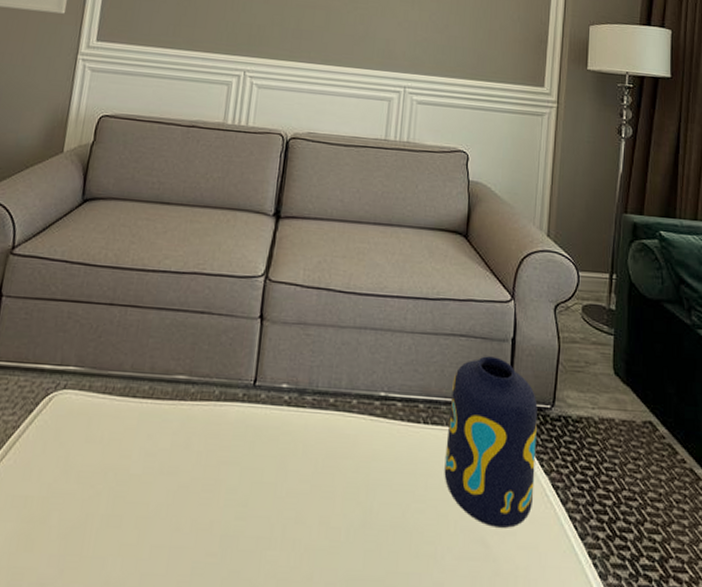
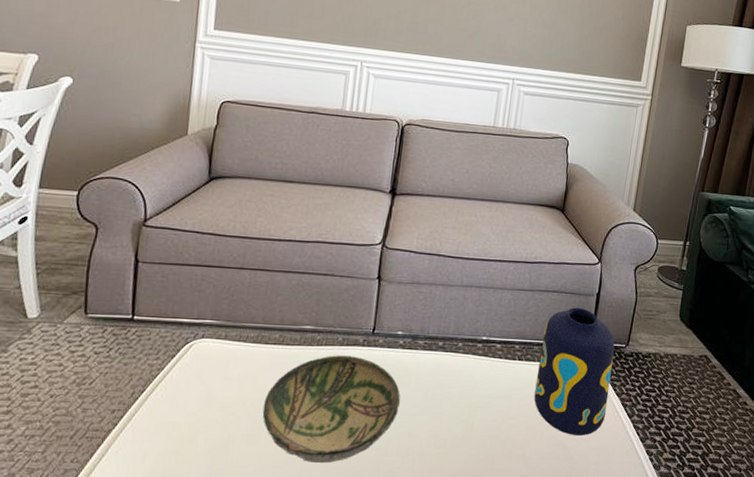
bowl: none [126,413,286,556] -> present [262,355,401,463]

